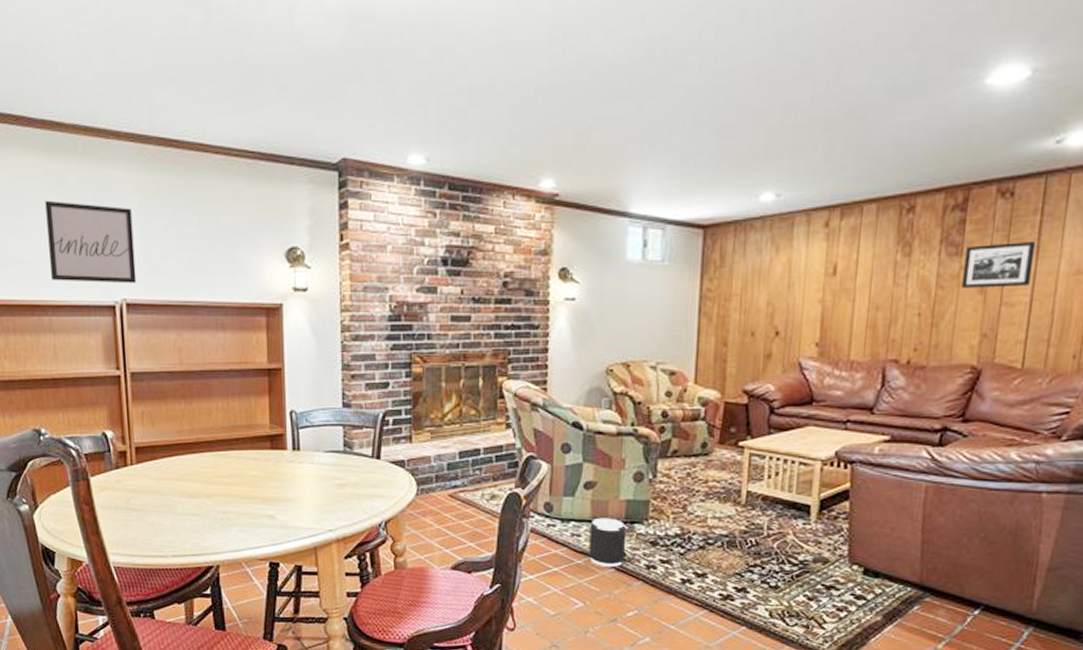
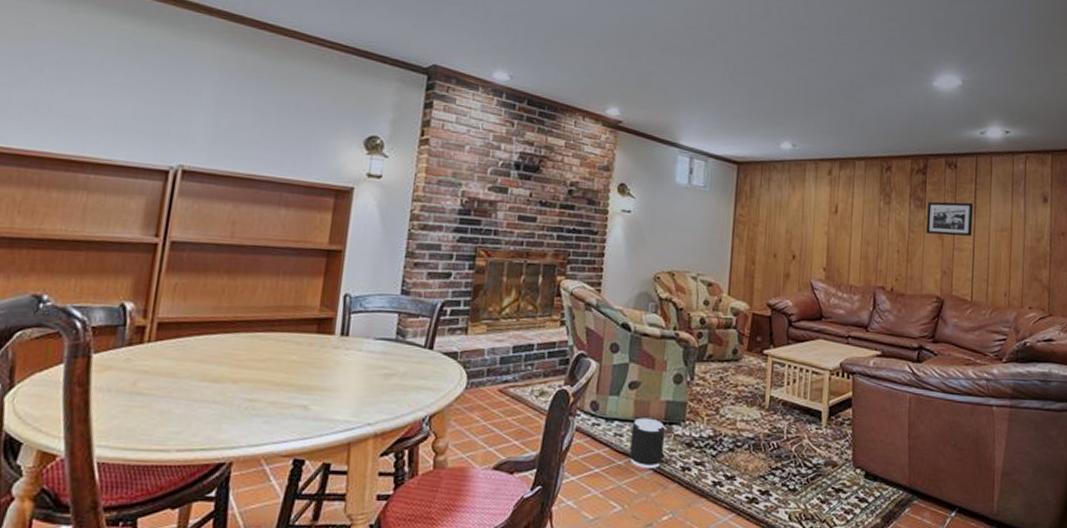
wall art: present [45,200,137,284] -> none [99,58,209,151]

